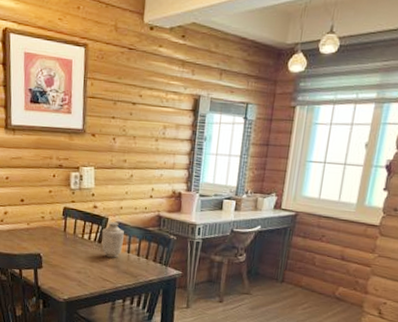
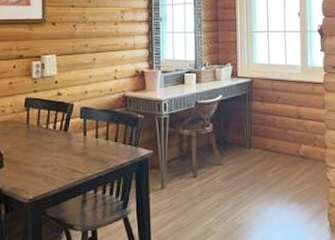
vase: present [101,222,124,258] -> none [67,108,90,145]

